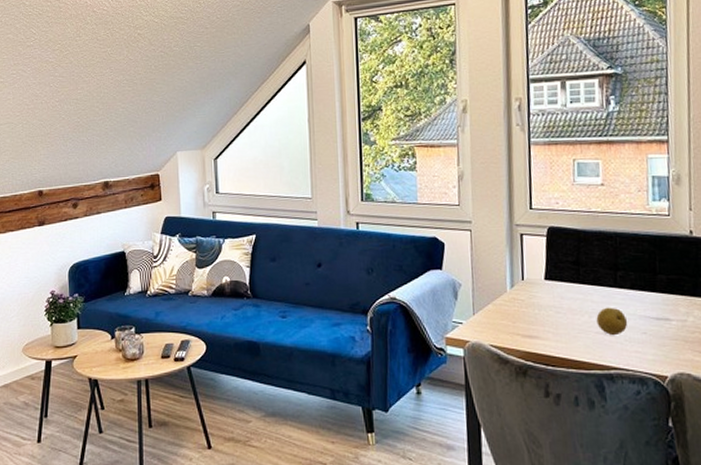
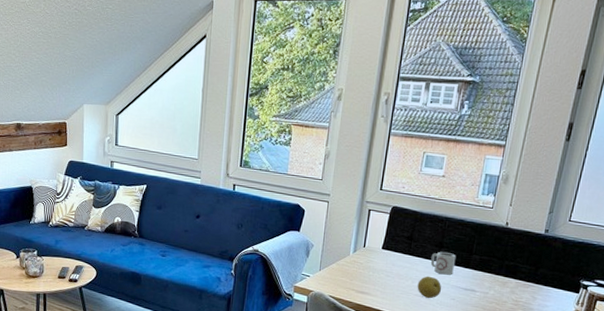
cup: none [606,274,638,303] -> present [430,251,456,275]

